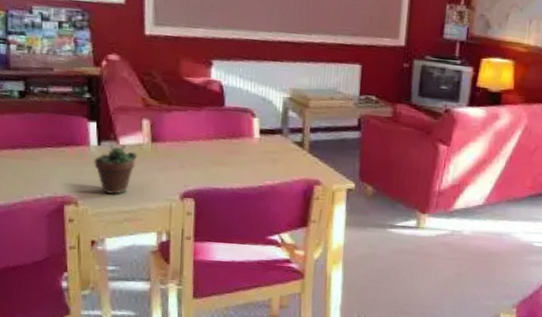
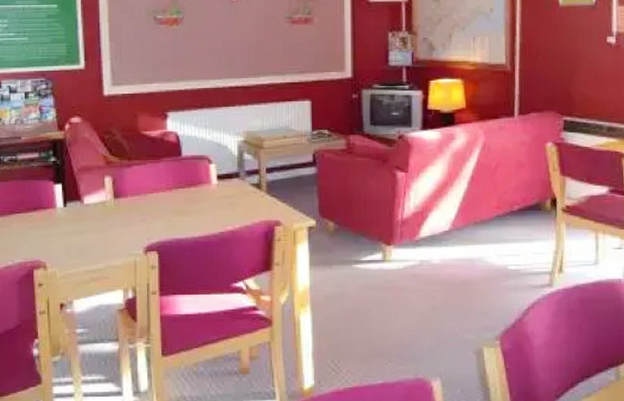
succulent plant: present [93,133,138,194] -> none [59,193,102,254]

